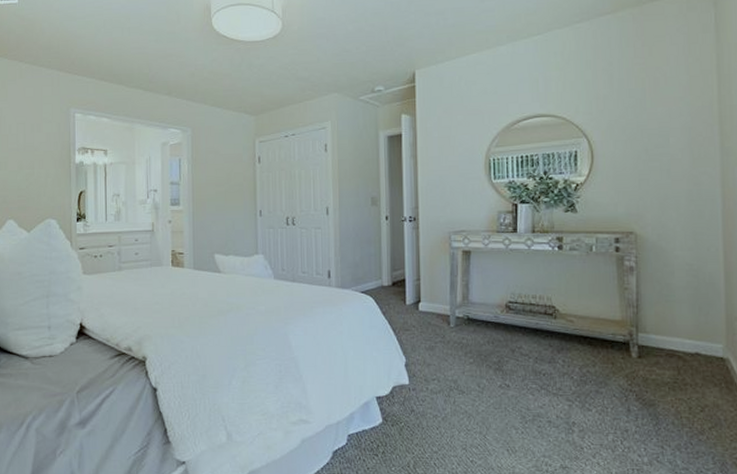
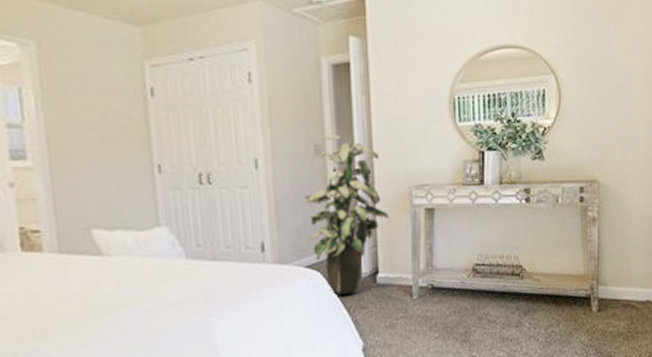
indoor plant: none [362,190,431,318] -> present [303,135,389,295]

